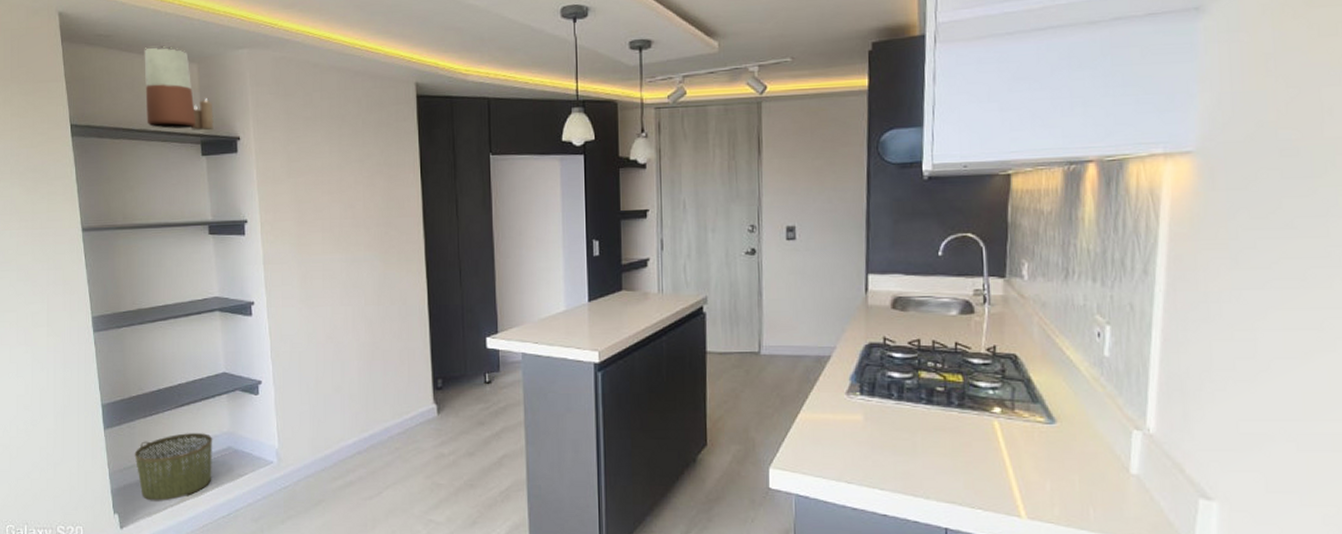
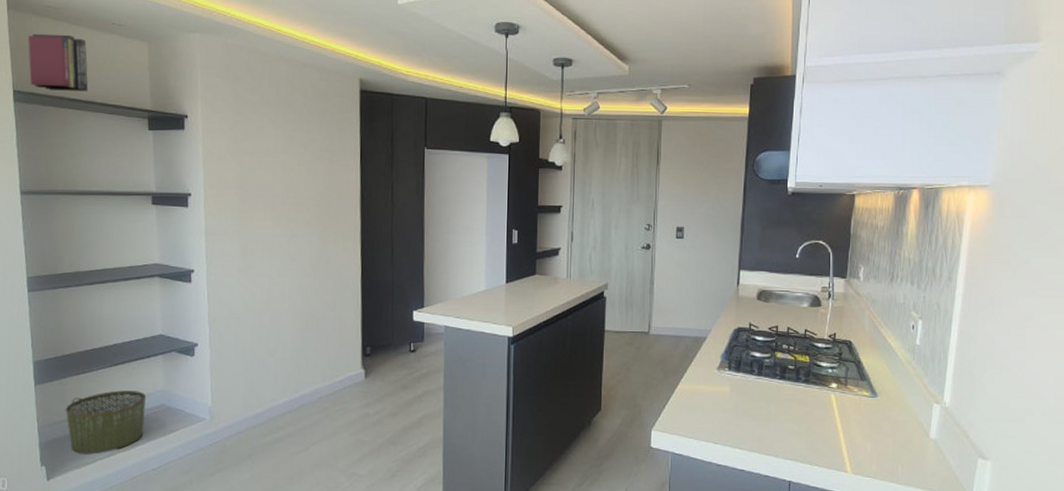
books: none [82,62,142,122] -> present [28,33,89,91]
vase: present [144,46,196,129] -> none [93,22,145,103]
candle: present [190,98,214,130] -> none [138,76,162,106]

